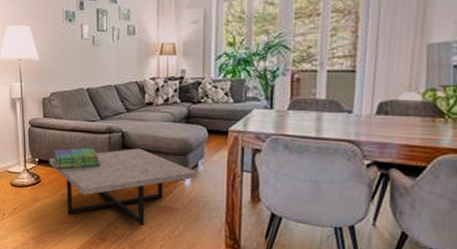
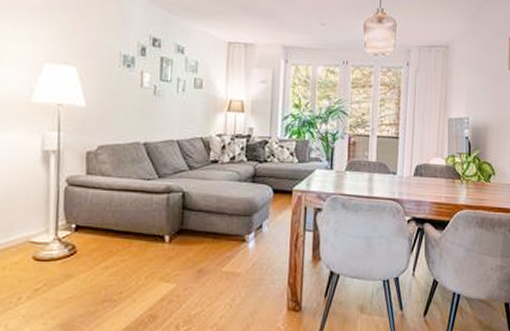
coffee table: present [49,148,198,225] -> none [90,209,262,296]
stack of books: present [52,147,100,170] -> none [94,209,156,237]

